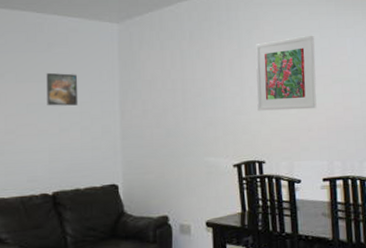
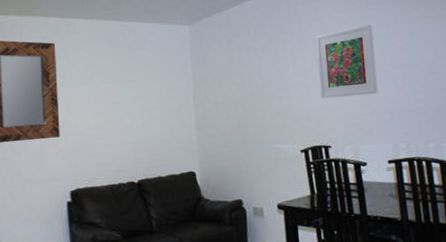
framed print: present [46,72,78,106] -> none [128,73,157,103]

